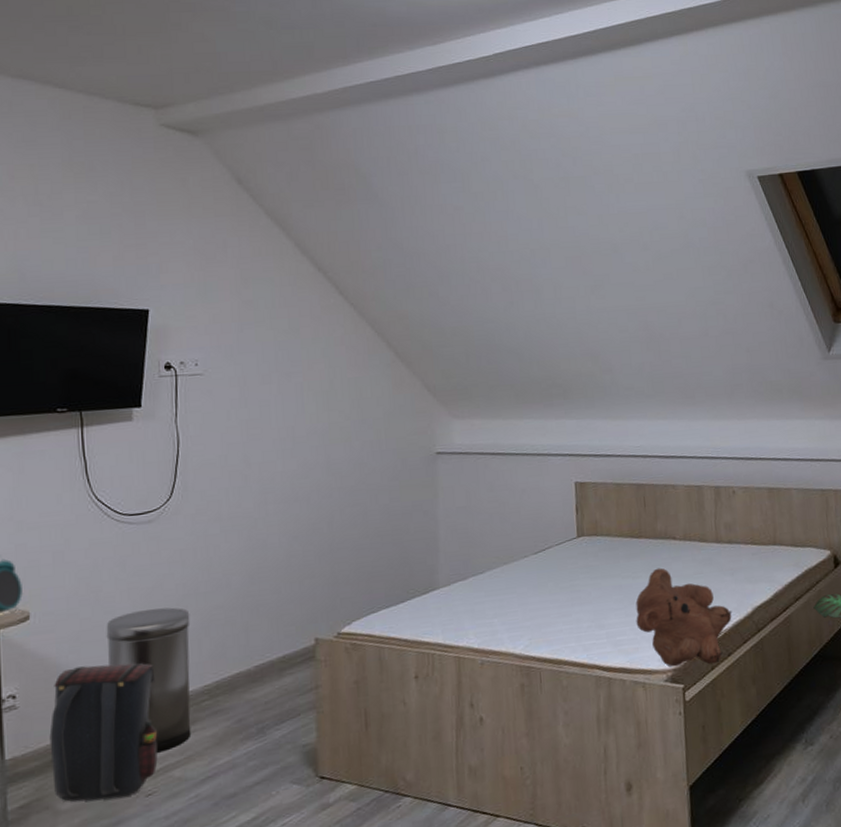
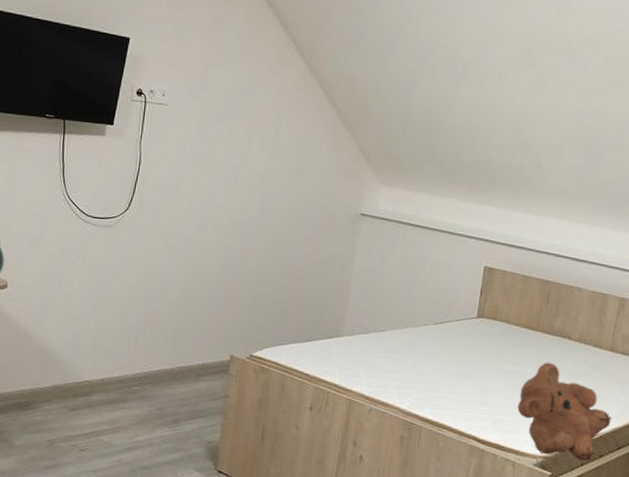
satchel: present [49,663,158,802] -> none [12,335,98,447]
pedal bin: present [106,607,191,753] -> none [62,299,132,419]

